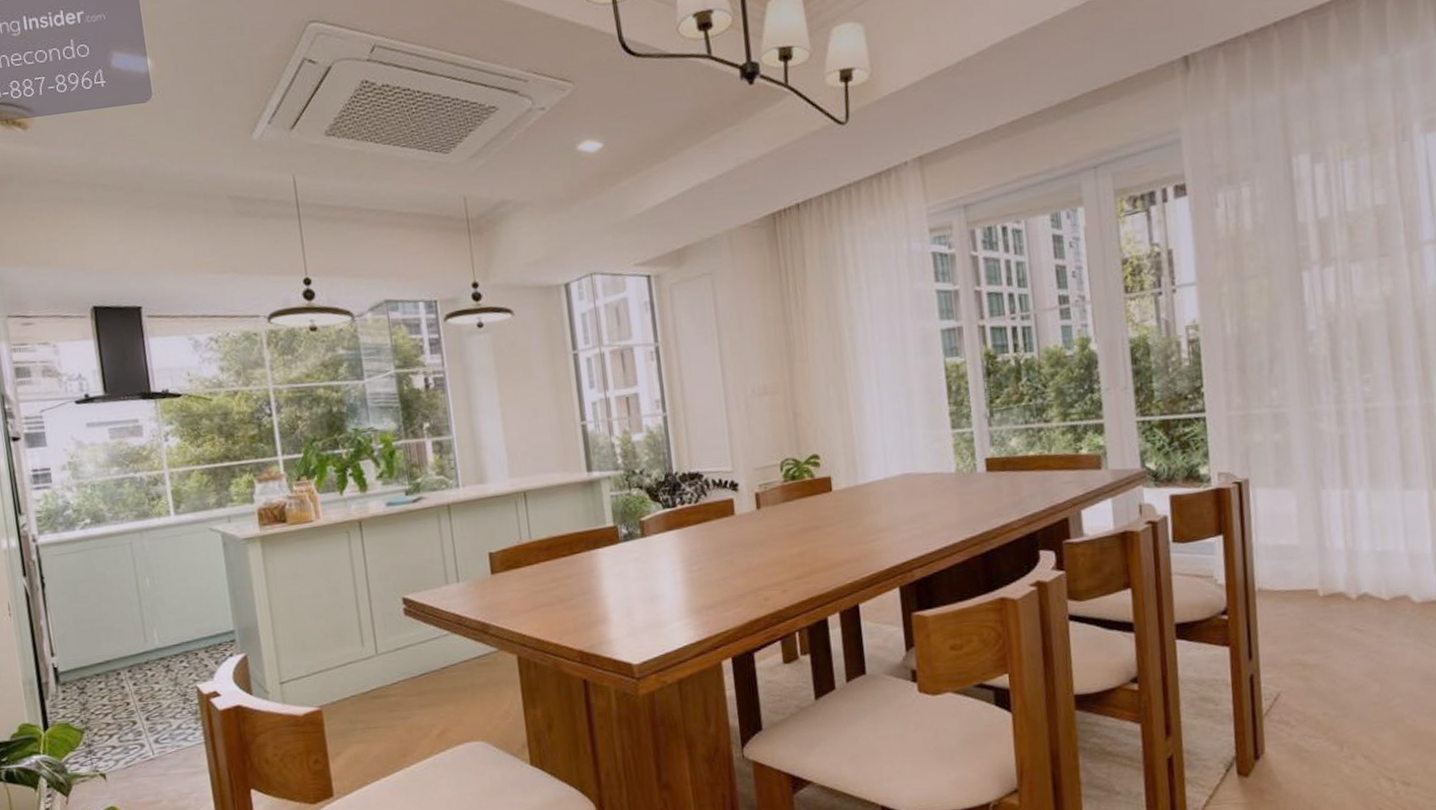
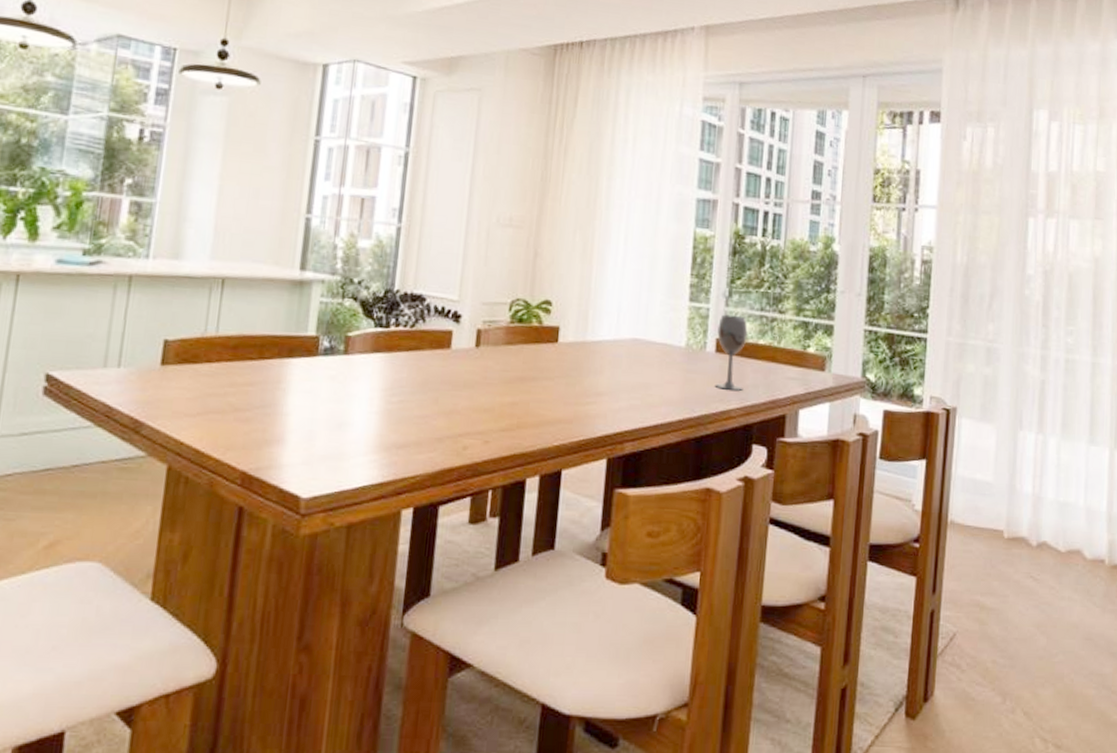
wine glass: none [984,432,1021,505] -> present [715,314,748,391]

